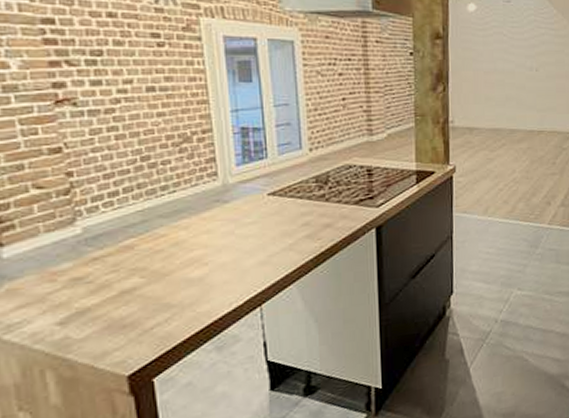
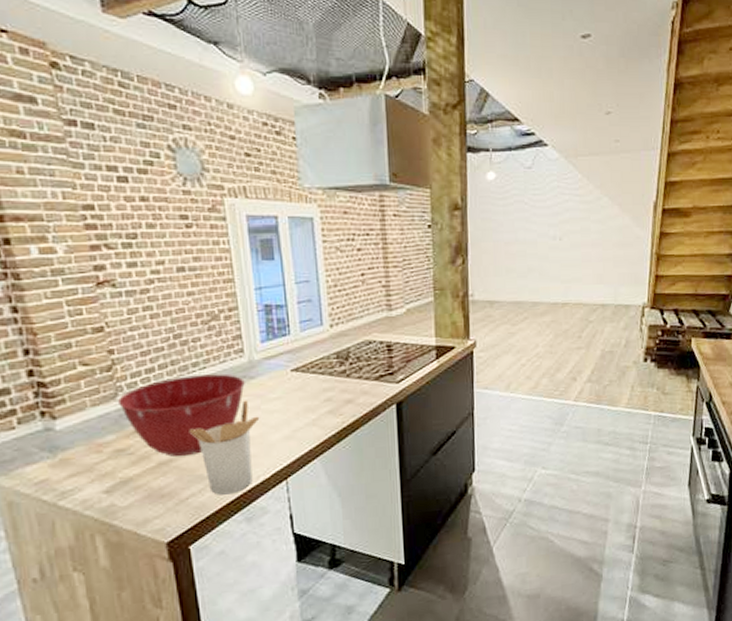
mixing bowl: none [77,197,218,285] -> present [118,374,245,457]
utensil holder: none [157,224,234,324] -> present [190,400,260,495]

